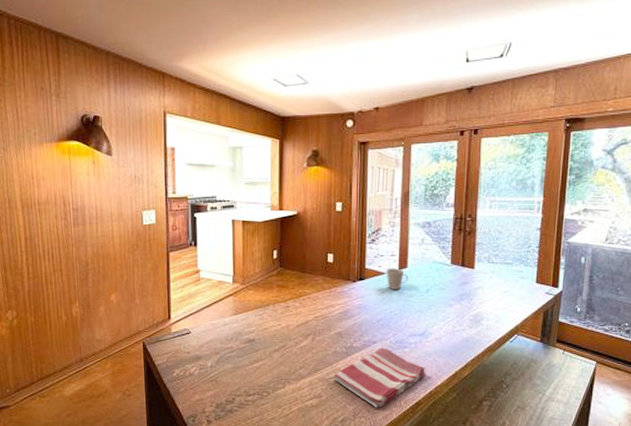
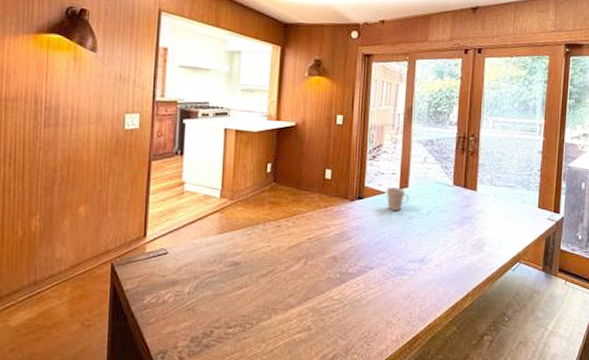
dish towel: present [332,347,425,408] -> none [324,274,424,343]

